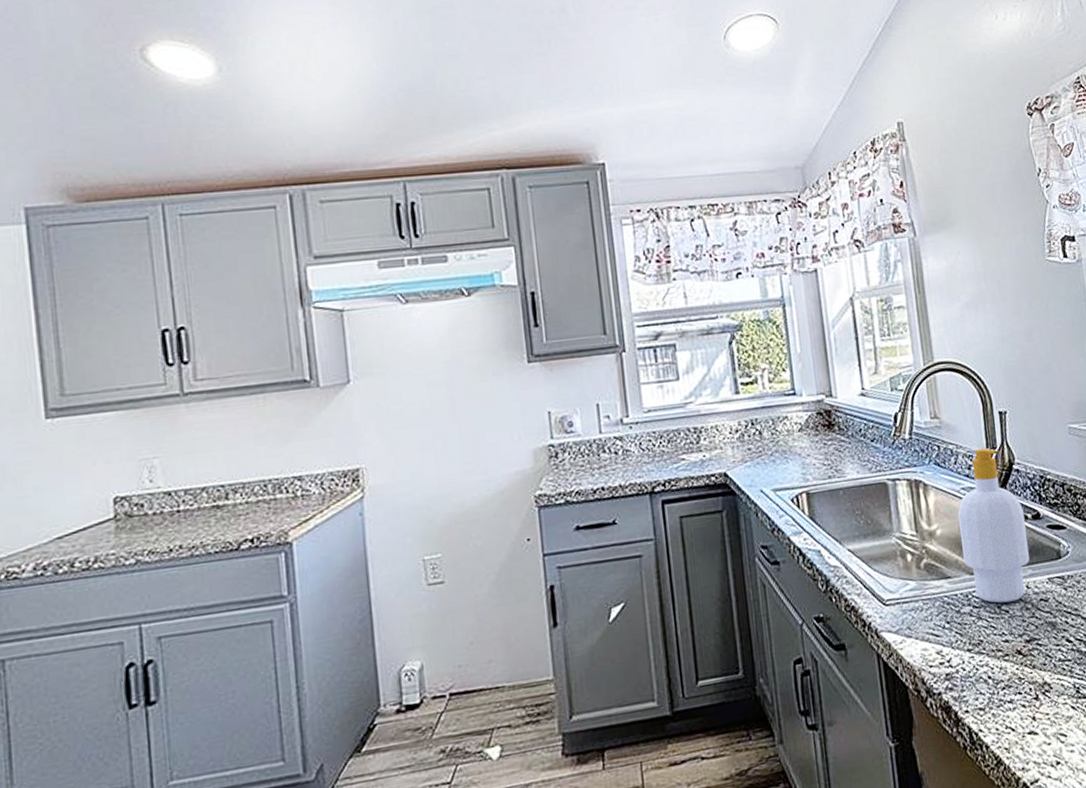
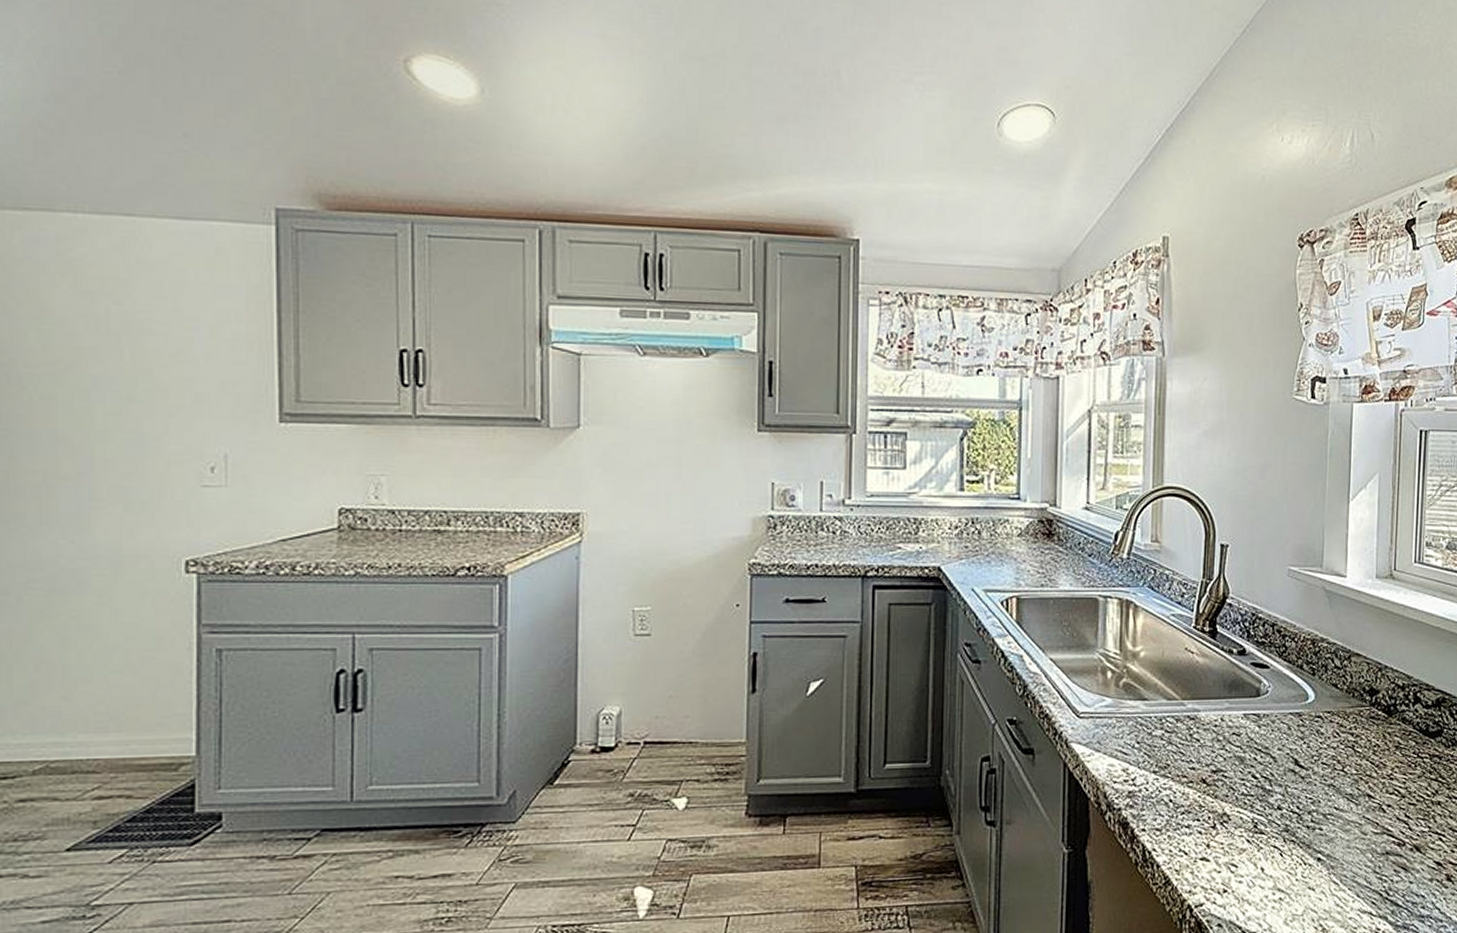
soap bottle: present [957,448,1030,604] -> none [1162,577,1230,732]

